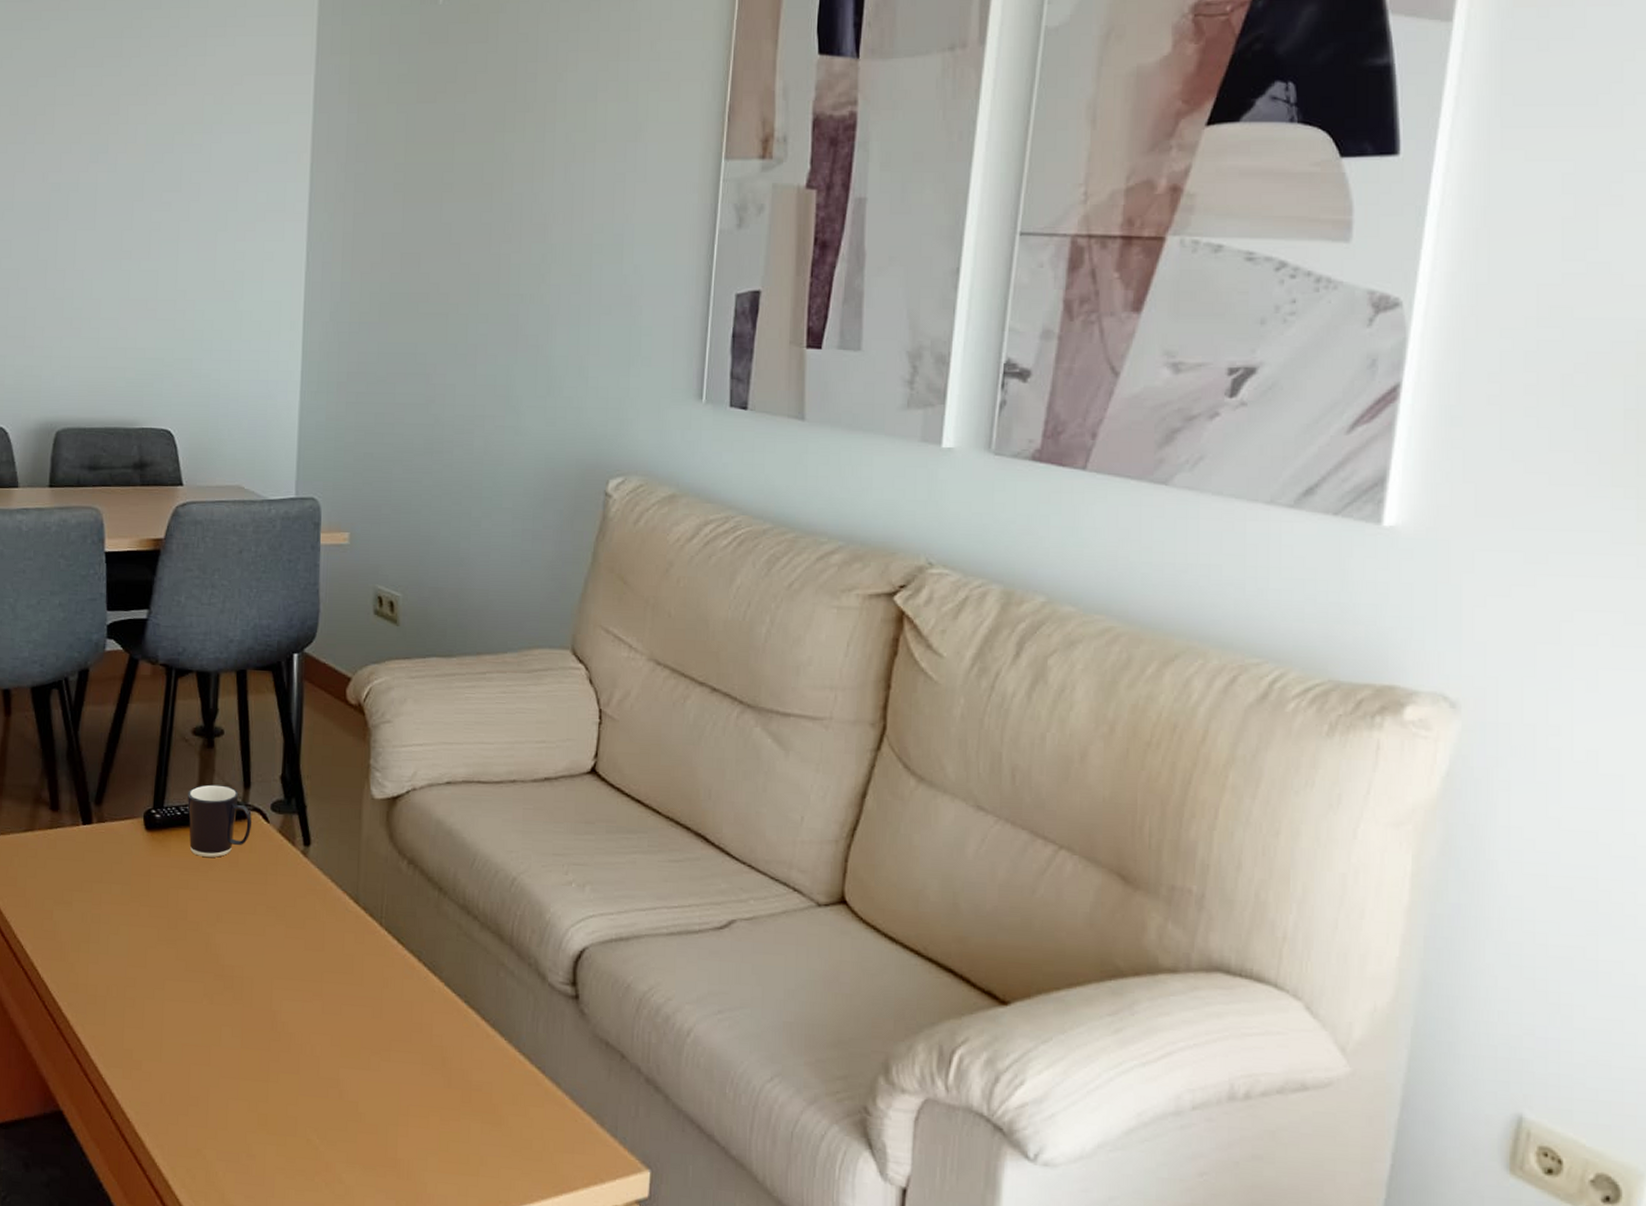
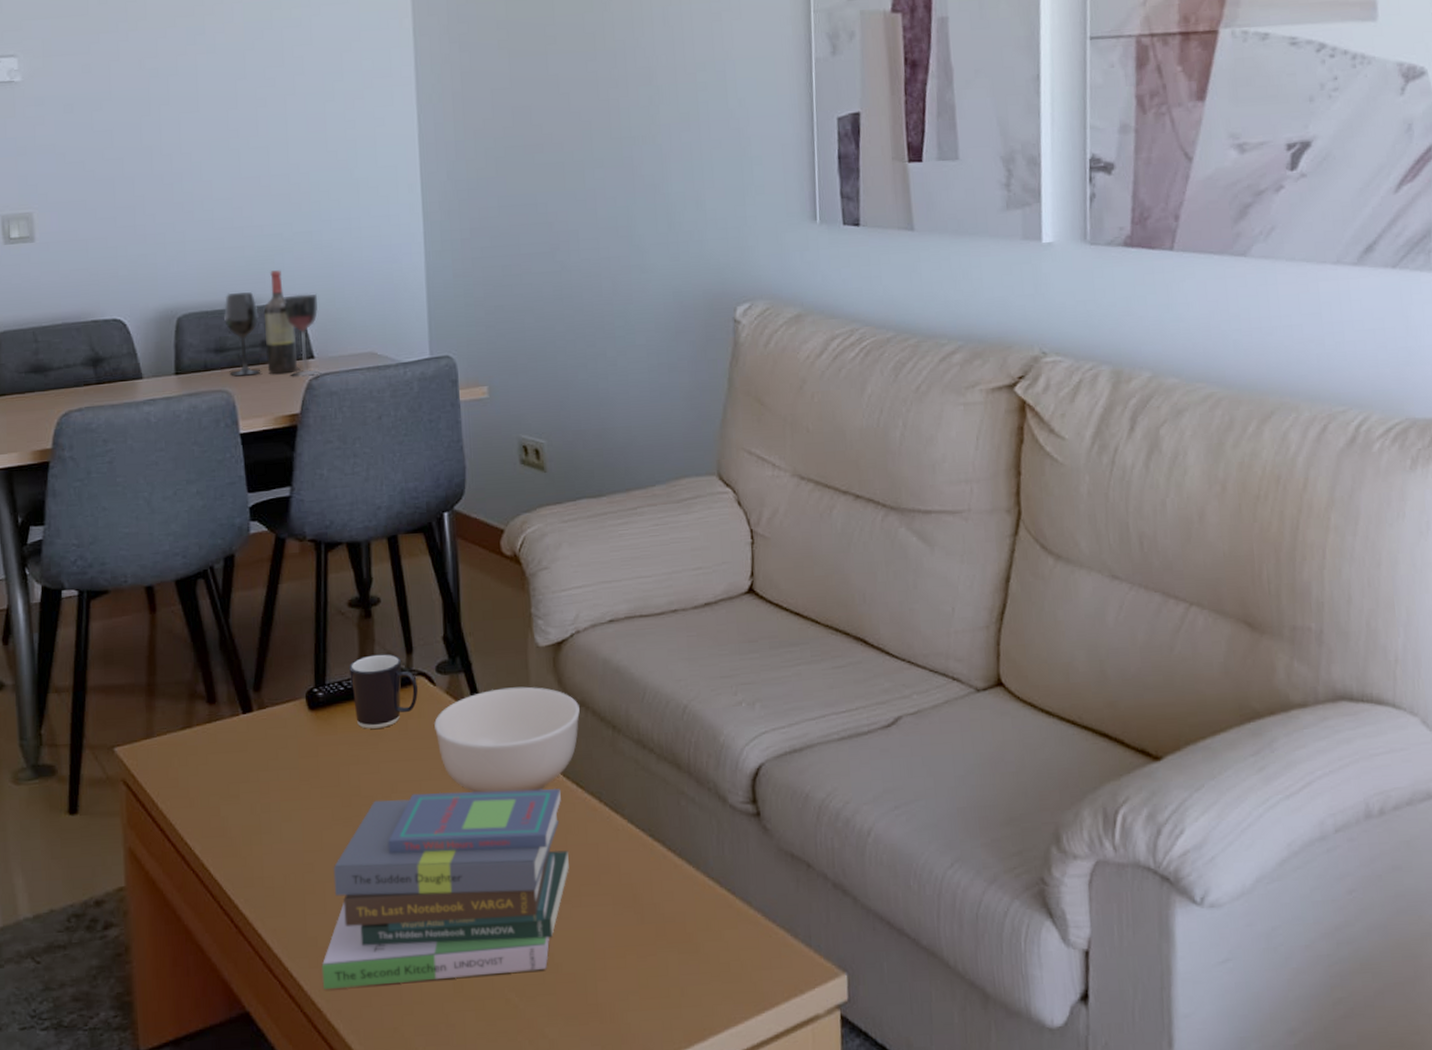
wine glass: none [100,412,134,496] -> present [224,292,261,377]
books: none [133,925,383,1117] -> present [321,788,569,989]
wine bottle: none [137,394,168,498] -> present [263,270,298,375]
wineglass: none [158,421,192,504] -> present [284,293,322,378]
bowl: none [264,834,408,942] -> present [434,686,580,793]

